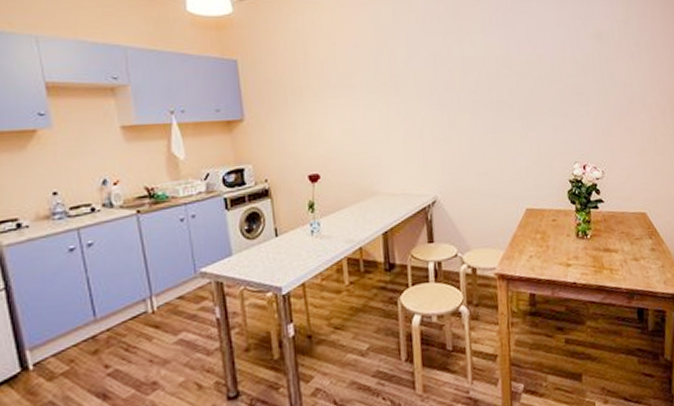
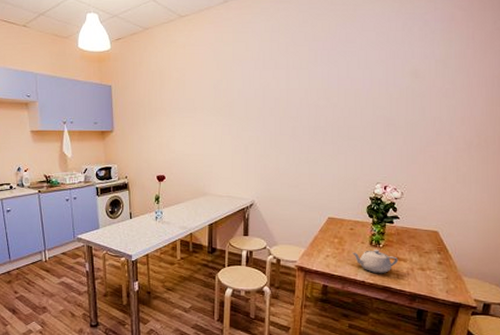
teapot: none [557,241,610,272] -> present [351,249,399,274]

